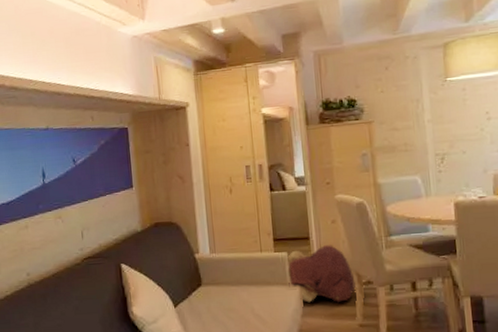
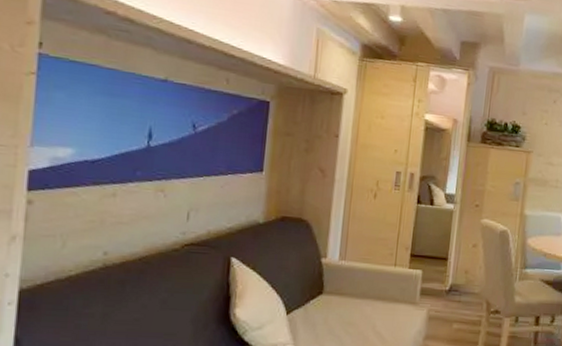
backpack: present [286,245,356,303] -> none [417,268,484,328]

